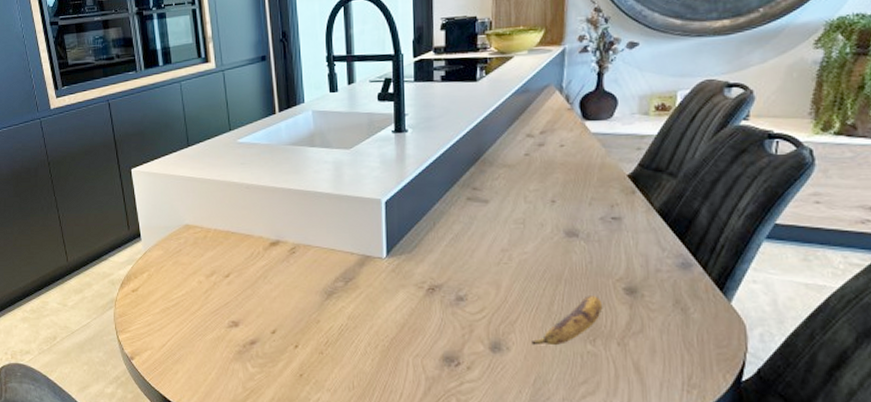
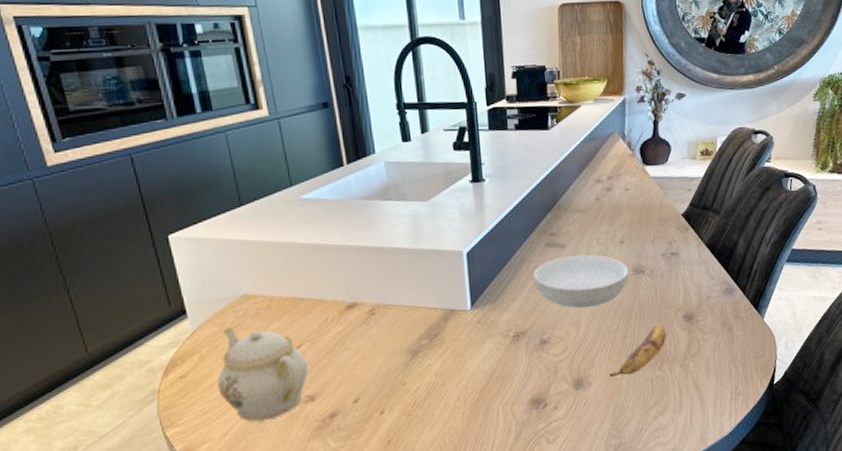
teapot: none [161,252,234,339] -> present [217,327,308,422]
serving bowl: none [452,212,560,269] -> present [533,254,629,309]

